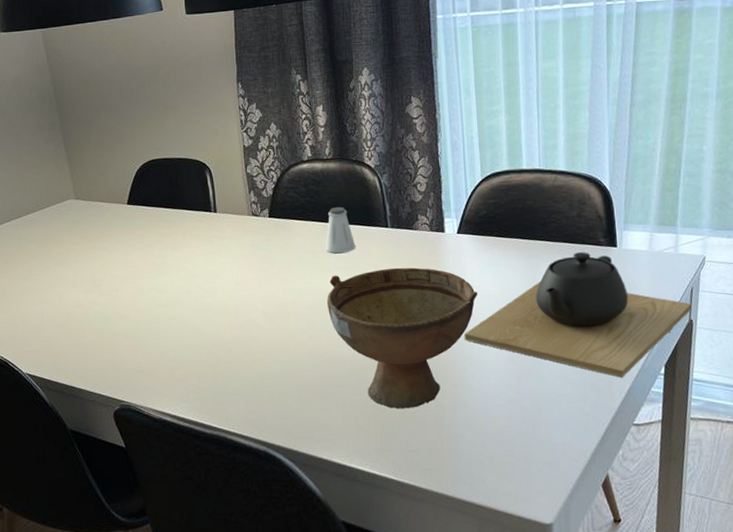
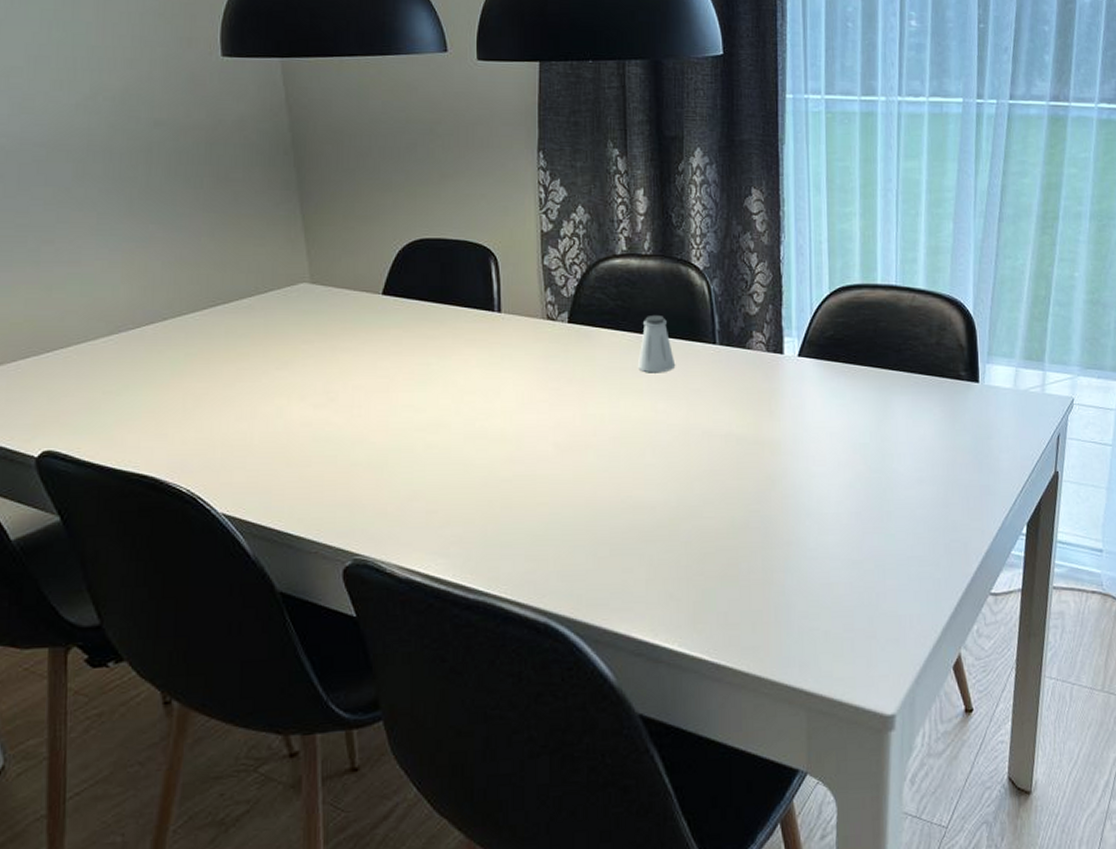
bowl: present [327,267,477,409] -> none [636,394,819,571]
teapot: present [464,252,693,378] -> none [800,386,1059,537]

